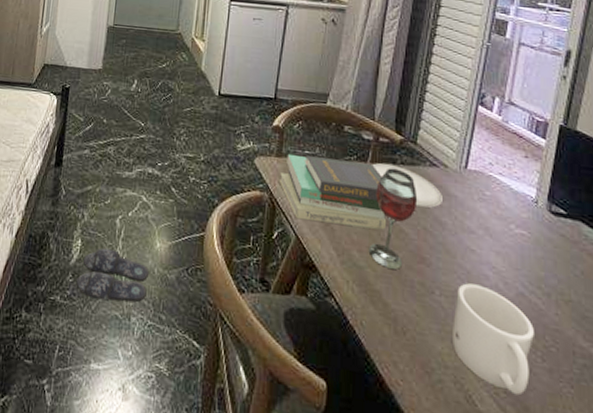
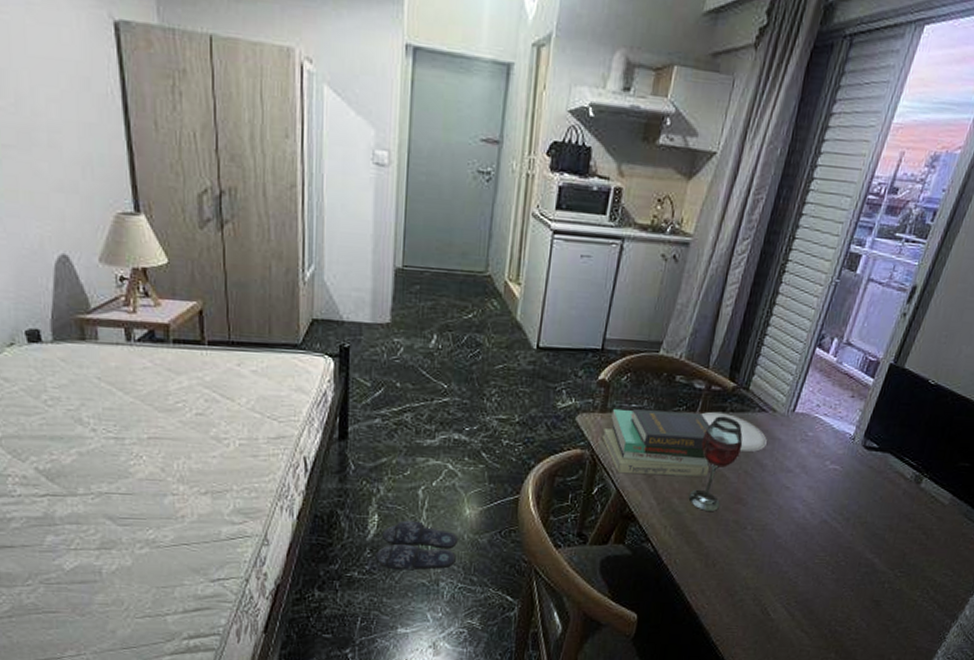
mug: present [451,283,534,396] -> none [756,517,830,603]

